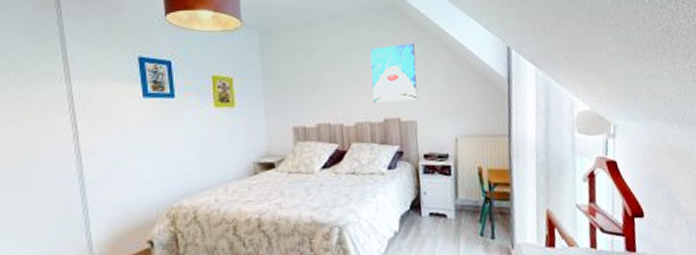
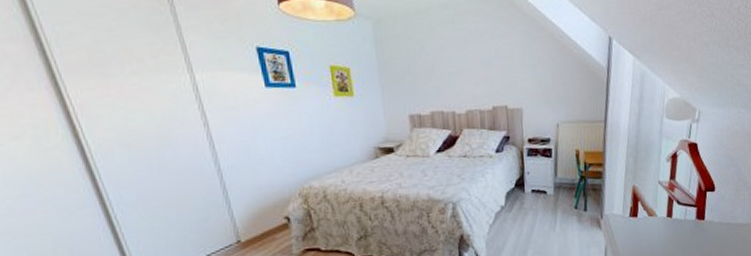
wall art: present [370,43,418,103] -> none [479,33,524,92]

